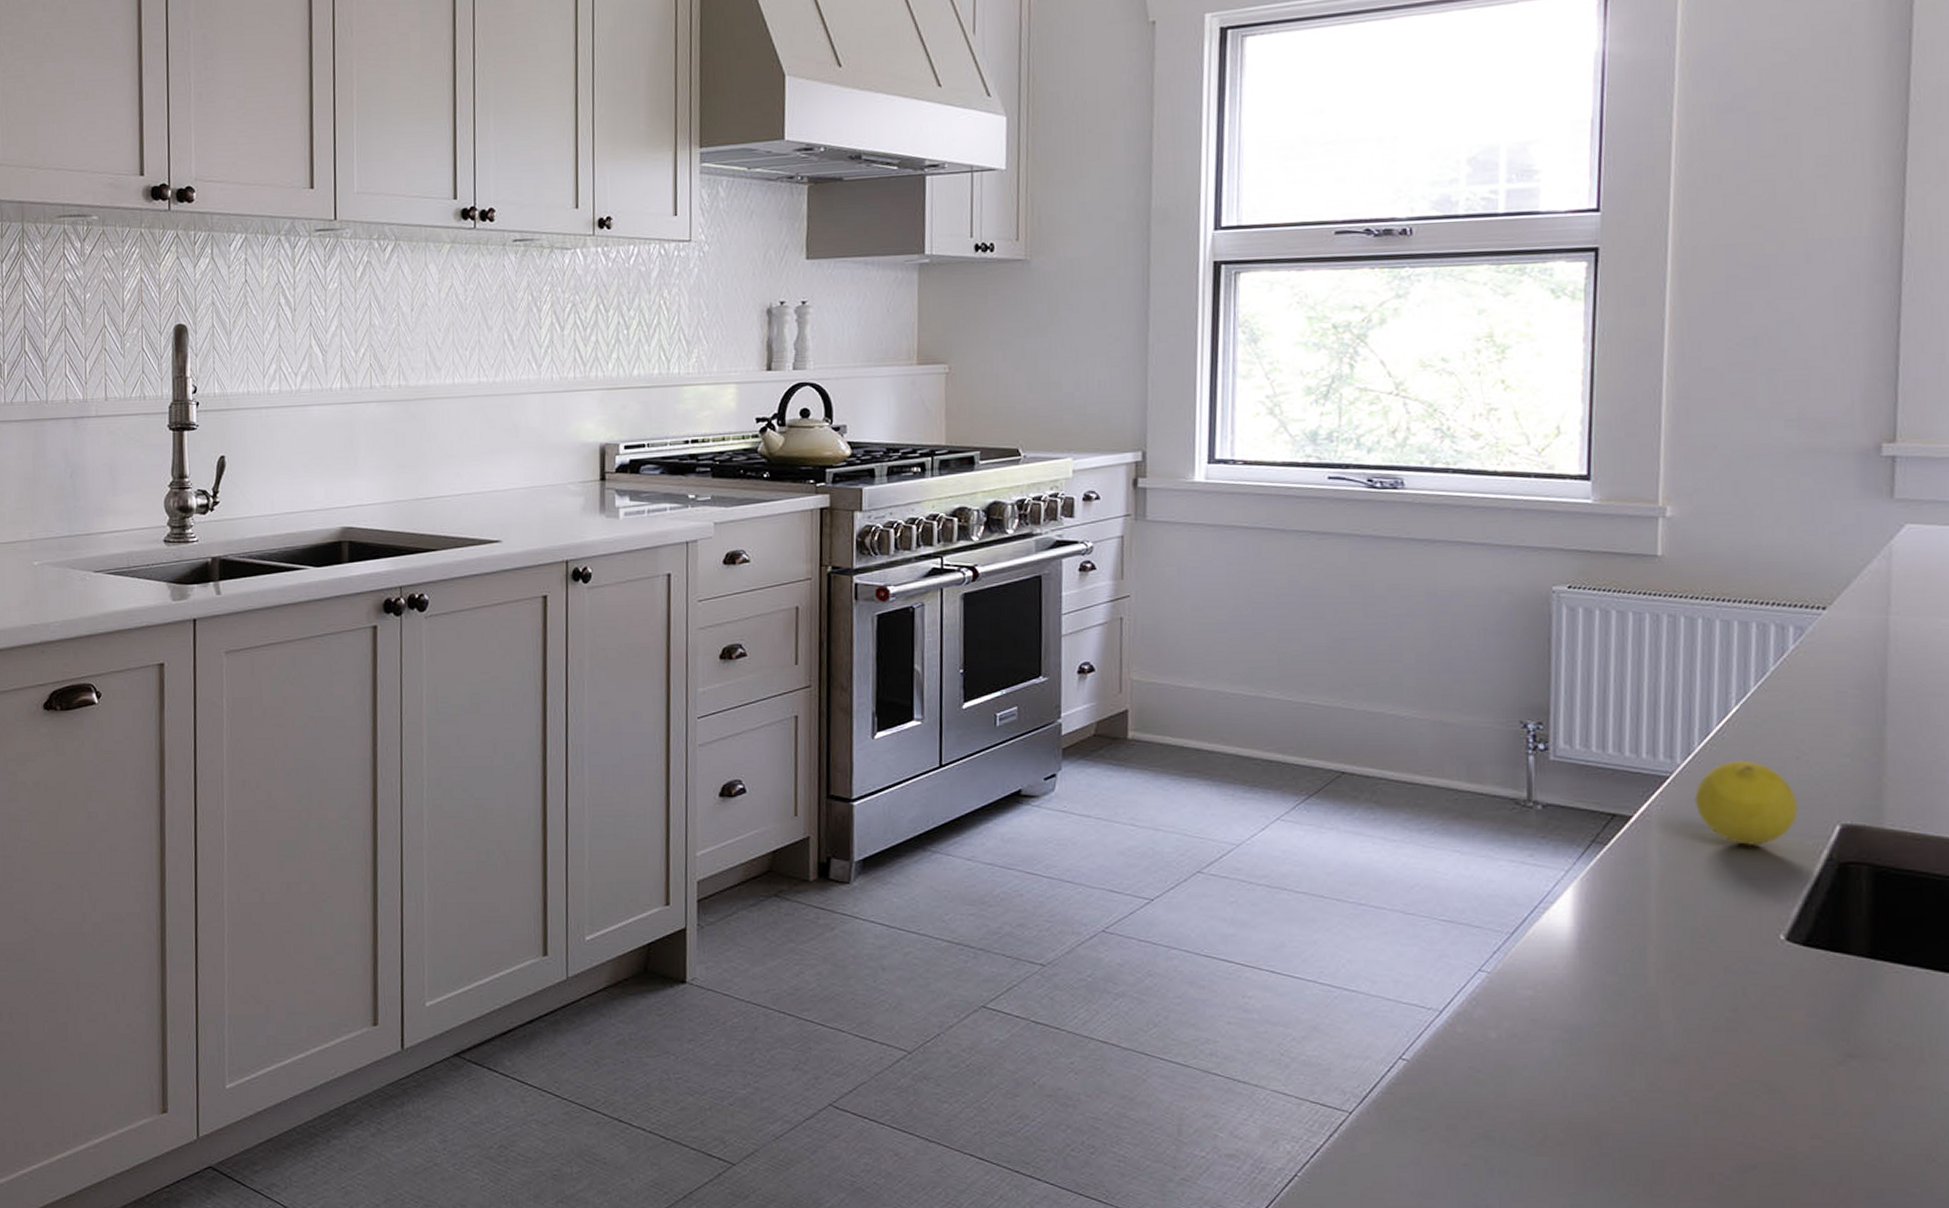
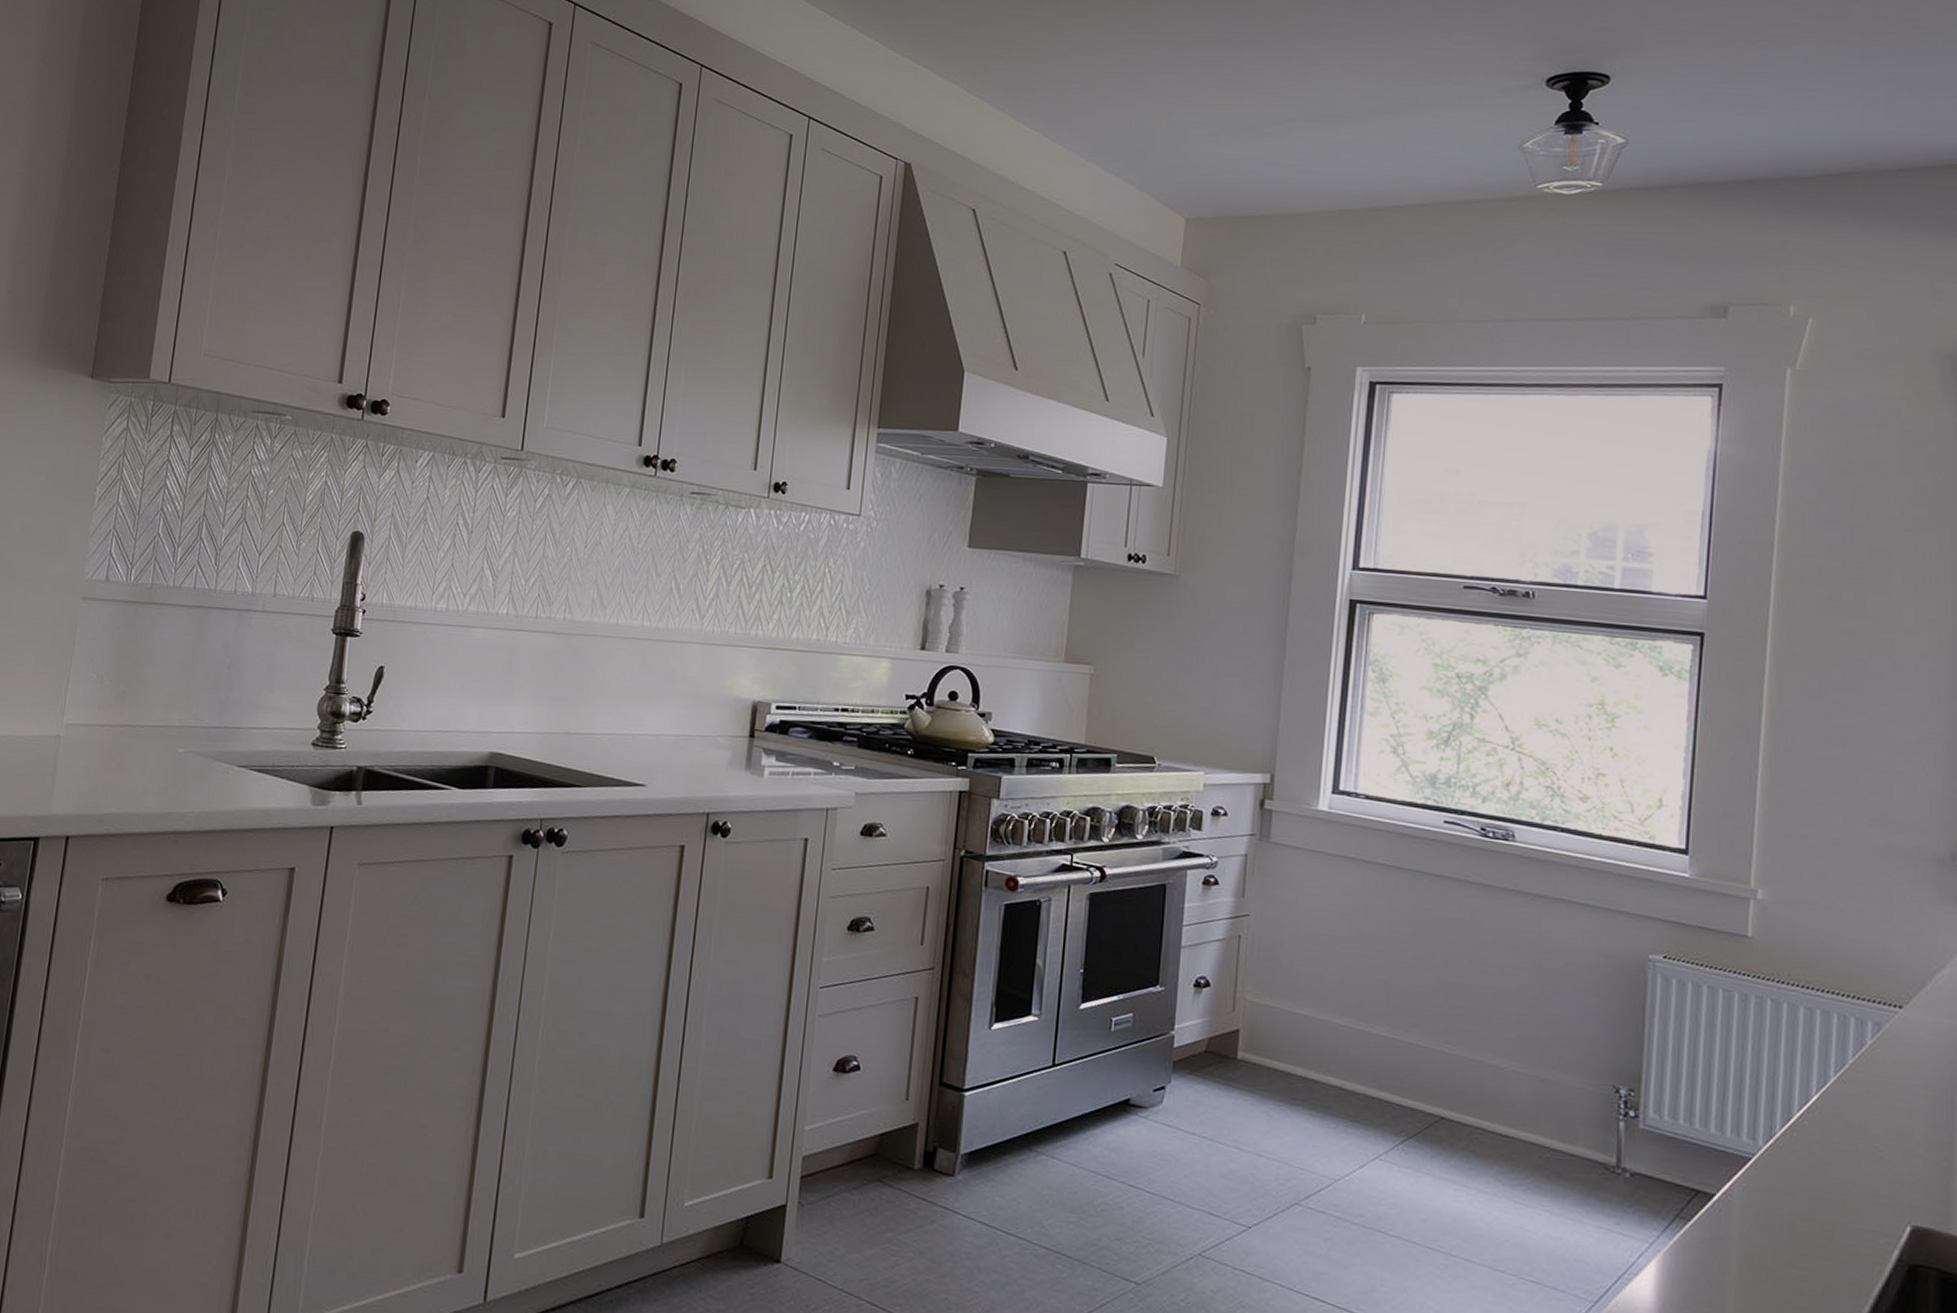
fruit: present [1694,760,1798,846] -> none [1774,1149,1871,1238]

